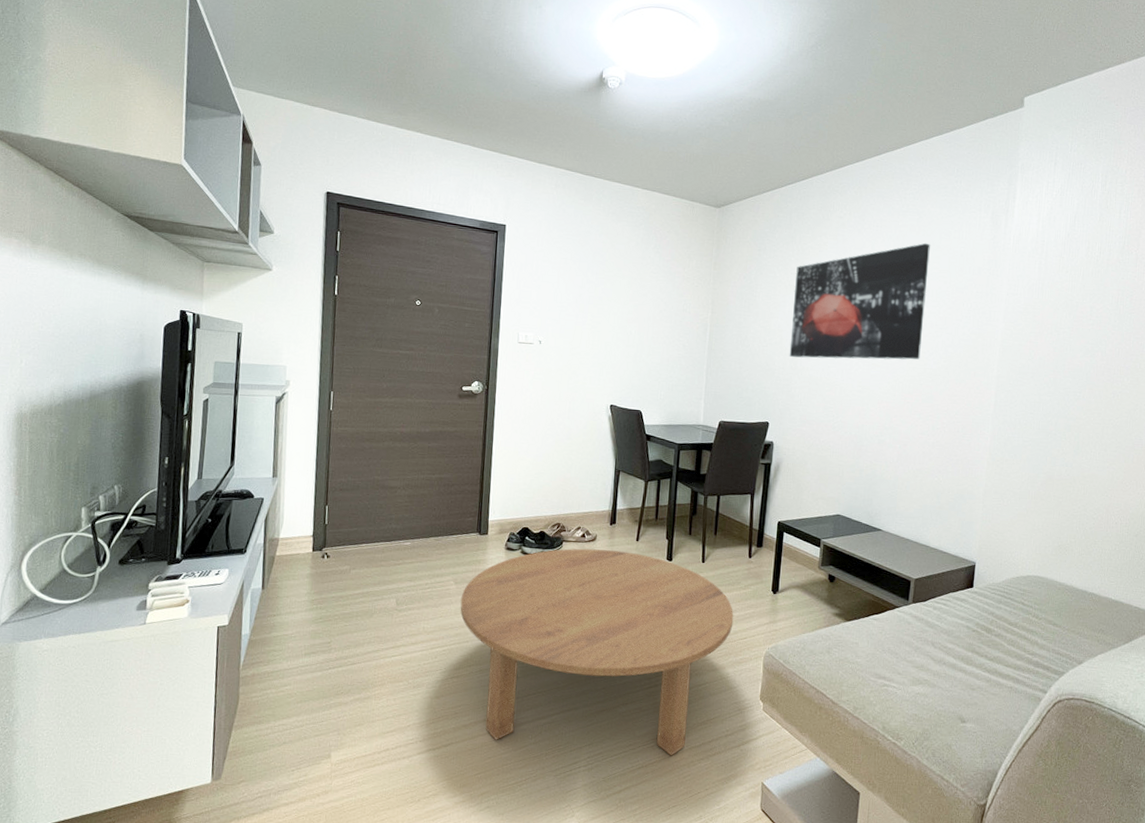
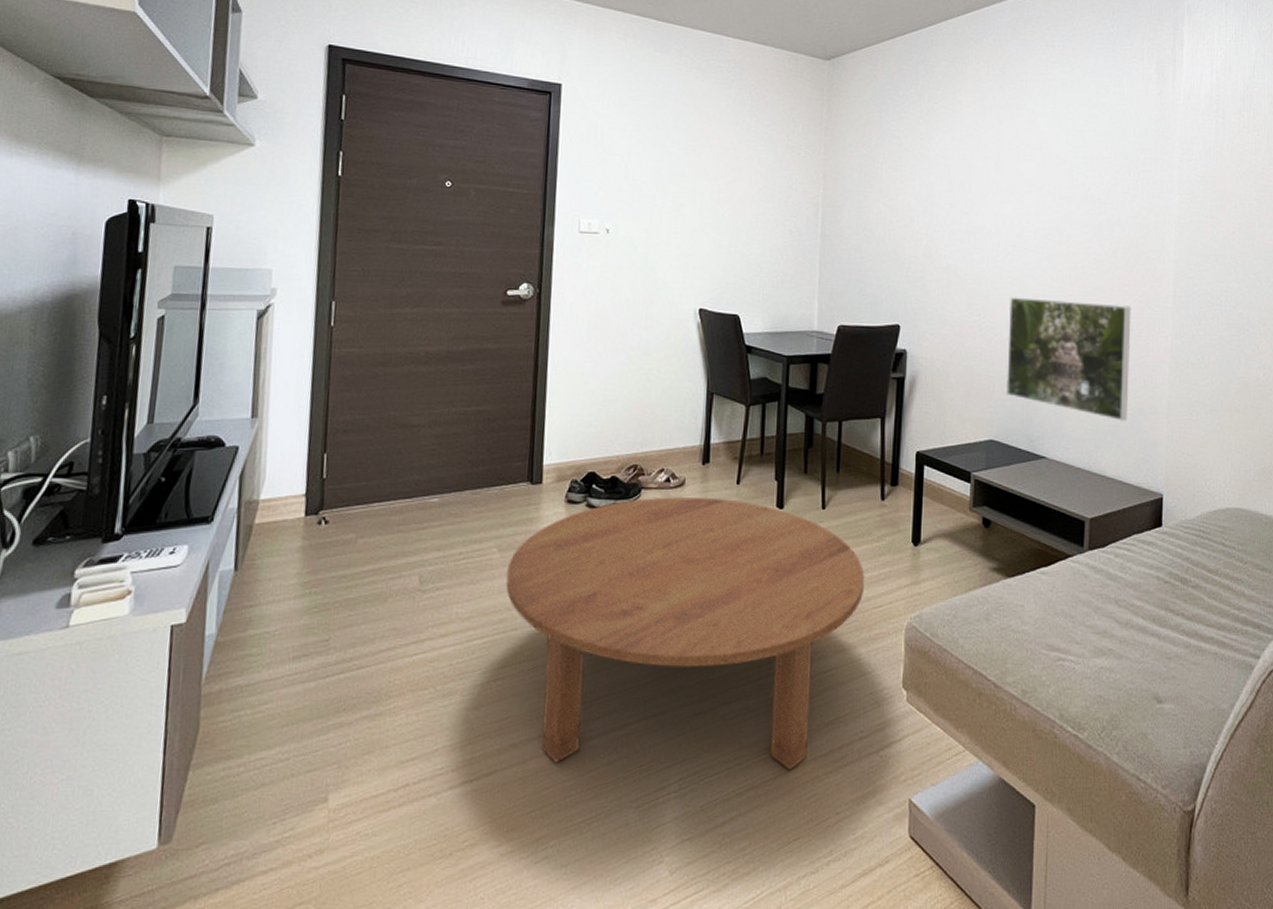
wall art: present [789,243,930,360] -> none [922,99,1086,243]
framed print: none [852,402,959,504] -> present [1005,297,1131,422]

